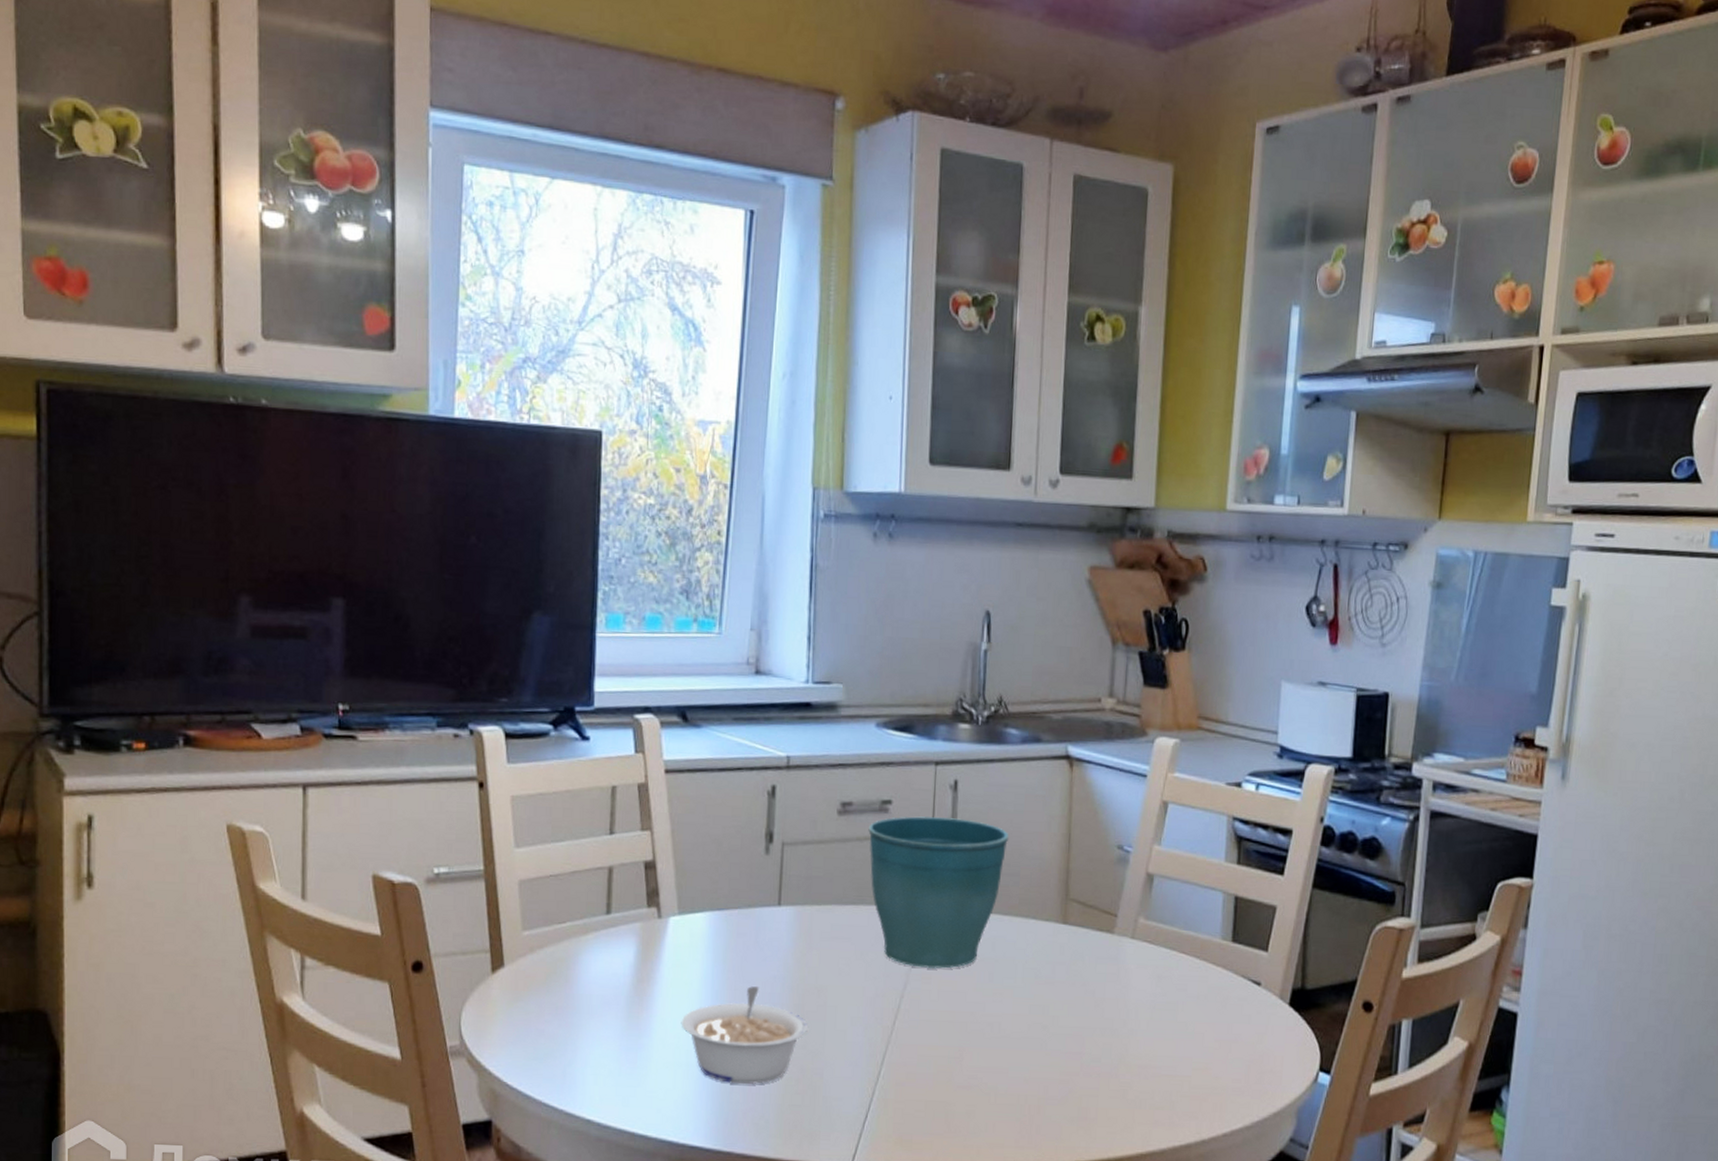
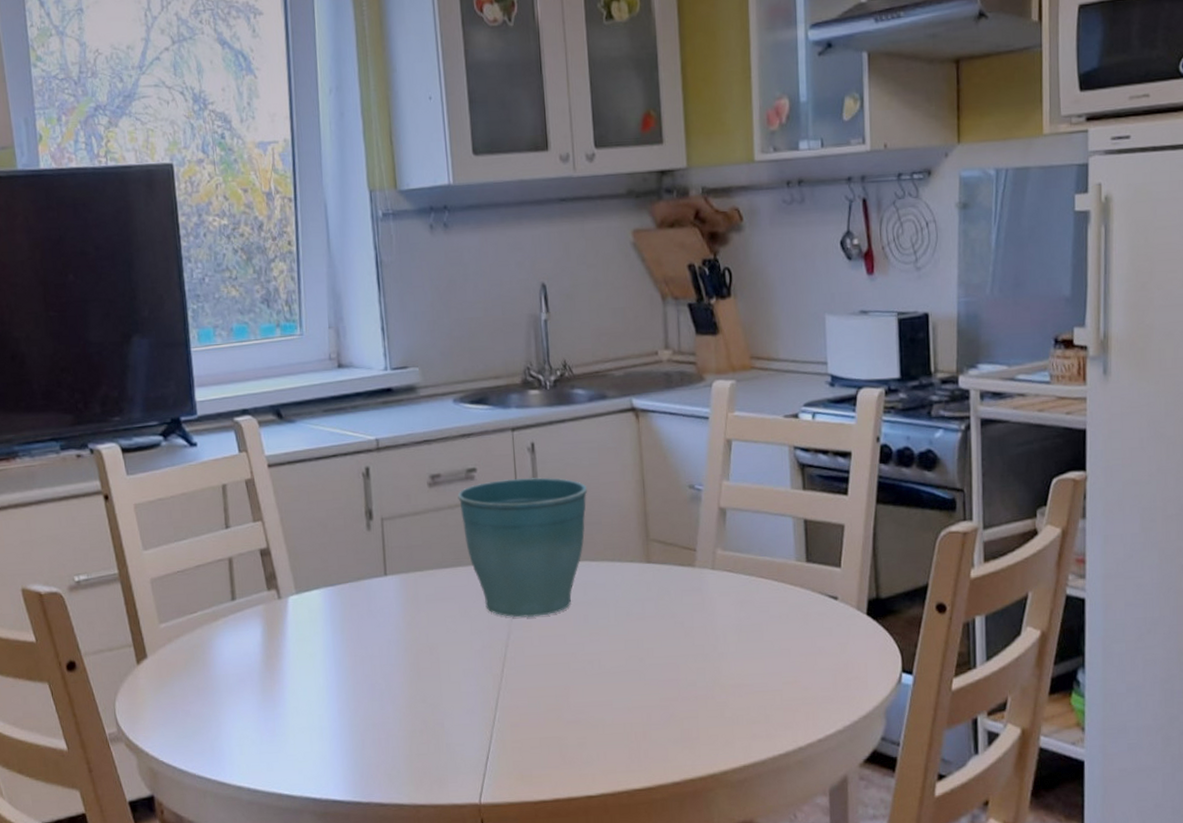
legume: present [681,986,809,1085] -> none [310,651,426,741]

